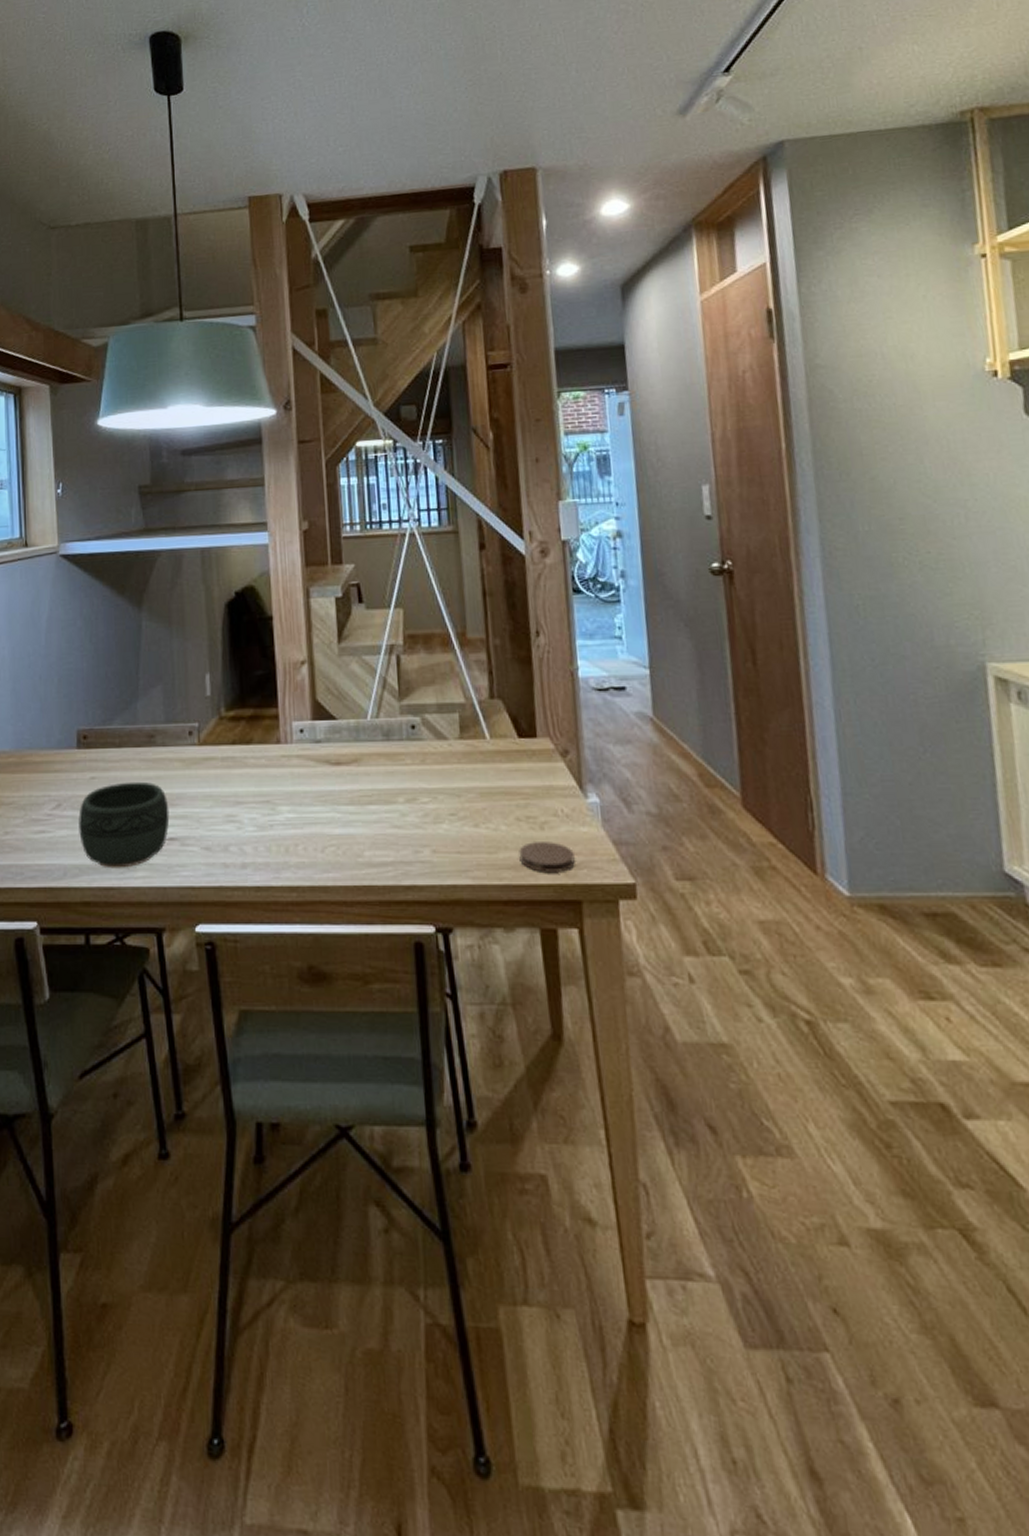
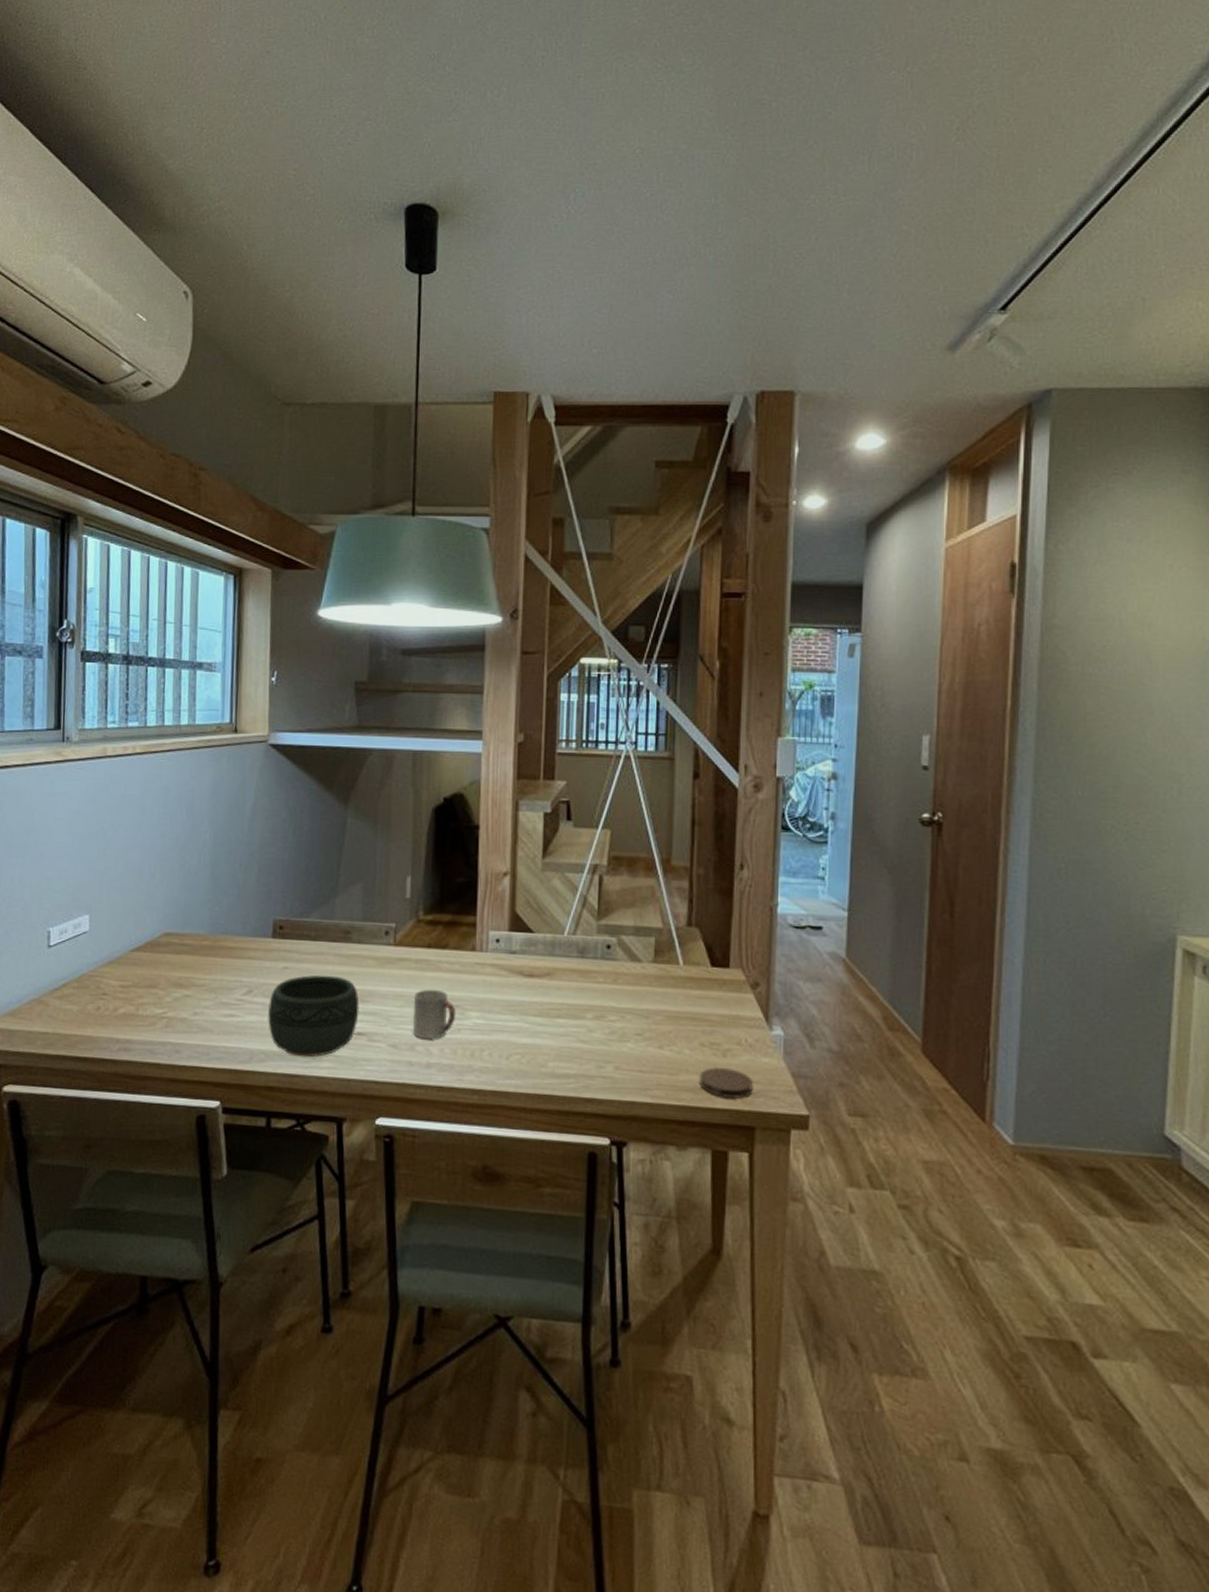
cup: none [223,786,267,839] -> present [413,989,457,1040]

